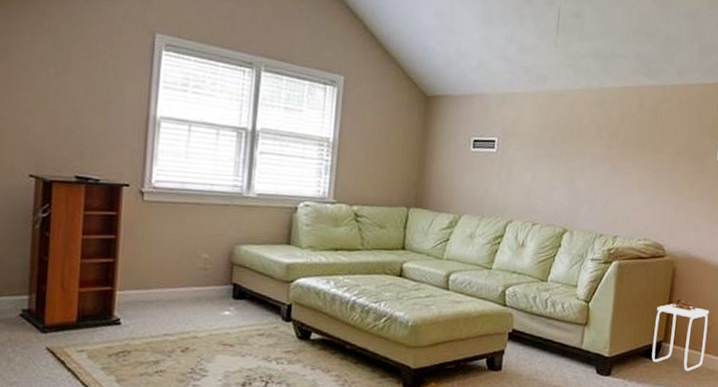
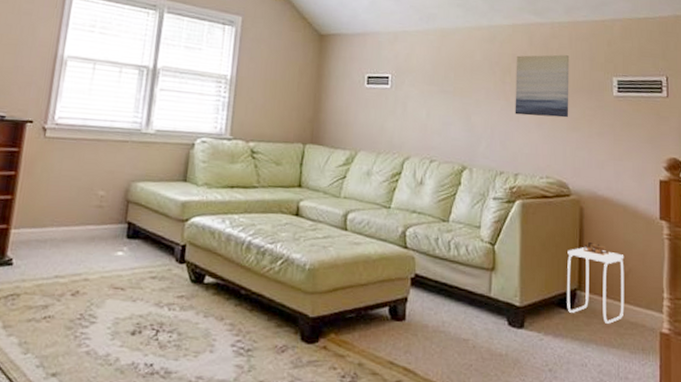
wall art: none [618,118,678,182] -> present [515,54,570,118]

